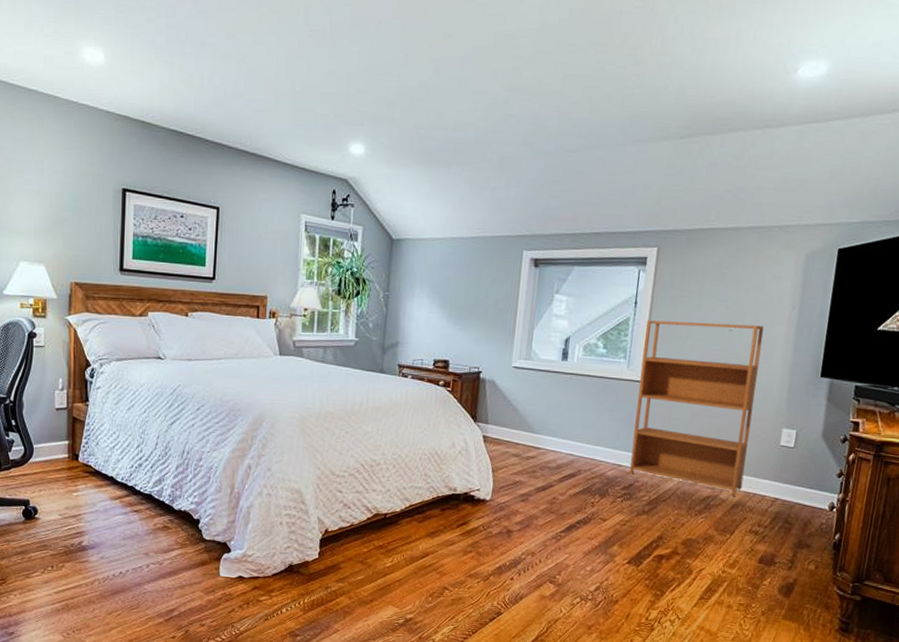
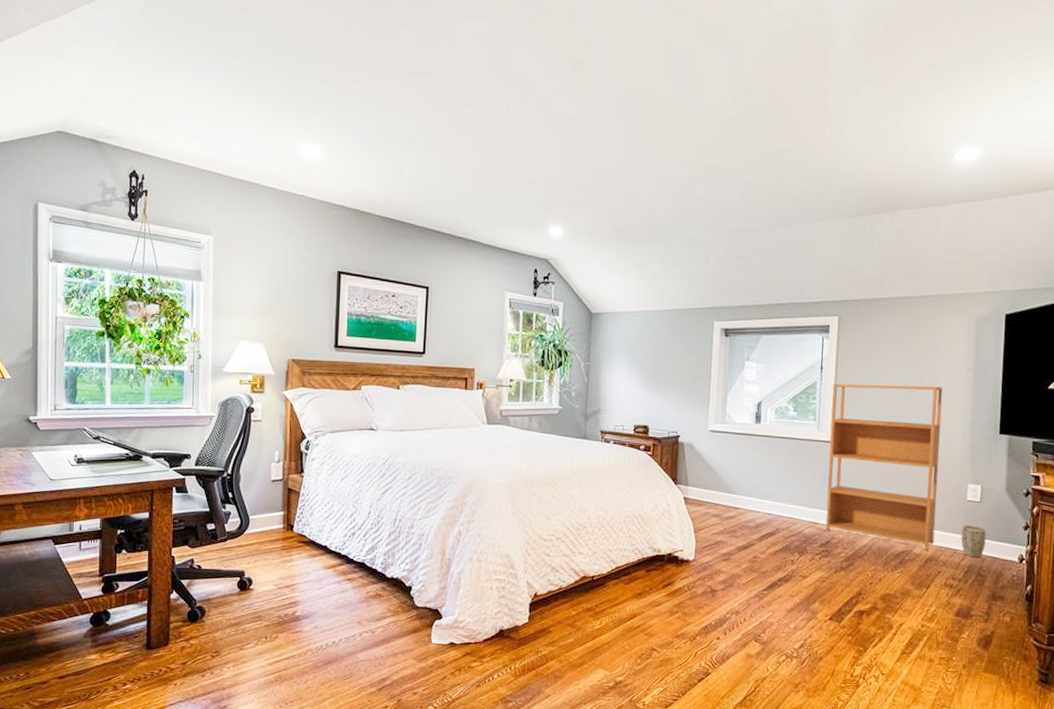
plant pot: none [770,471,798,504] -> present [961,525,986,557]

